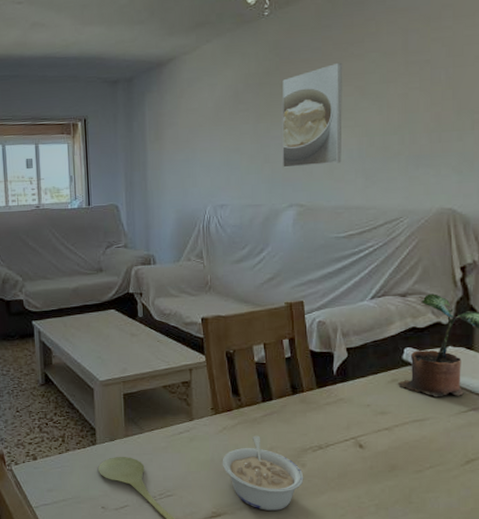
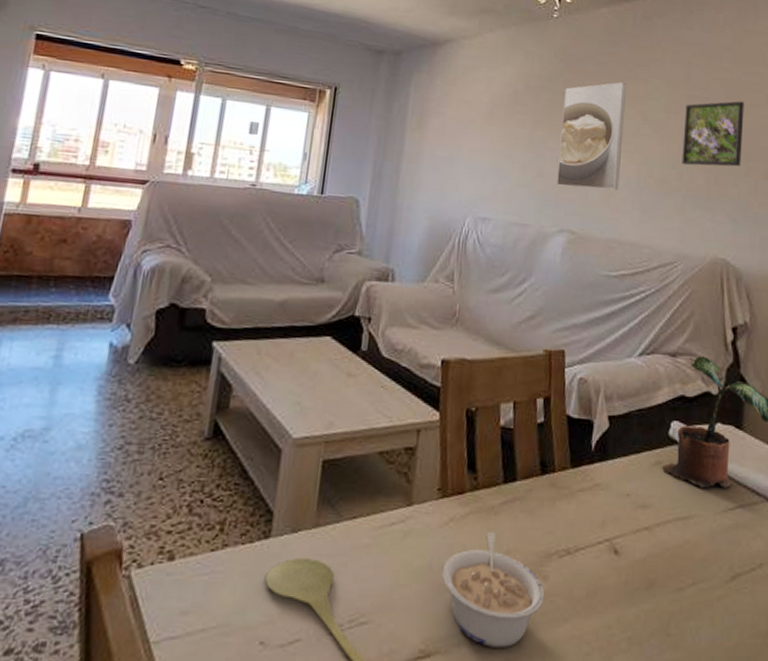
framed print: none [403,56,468,130] -> present [682,101,744,167]

